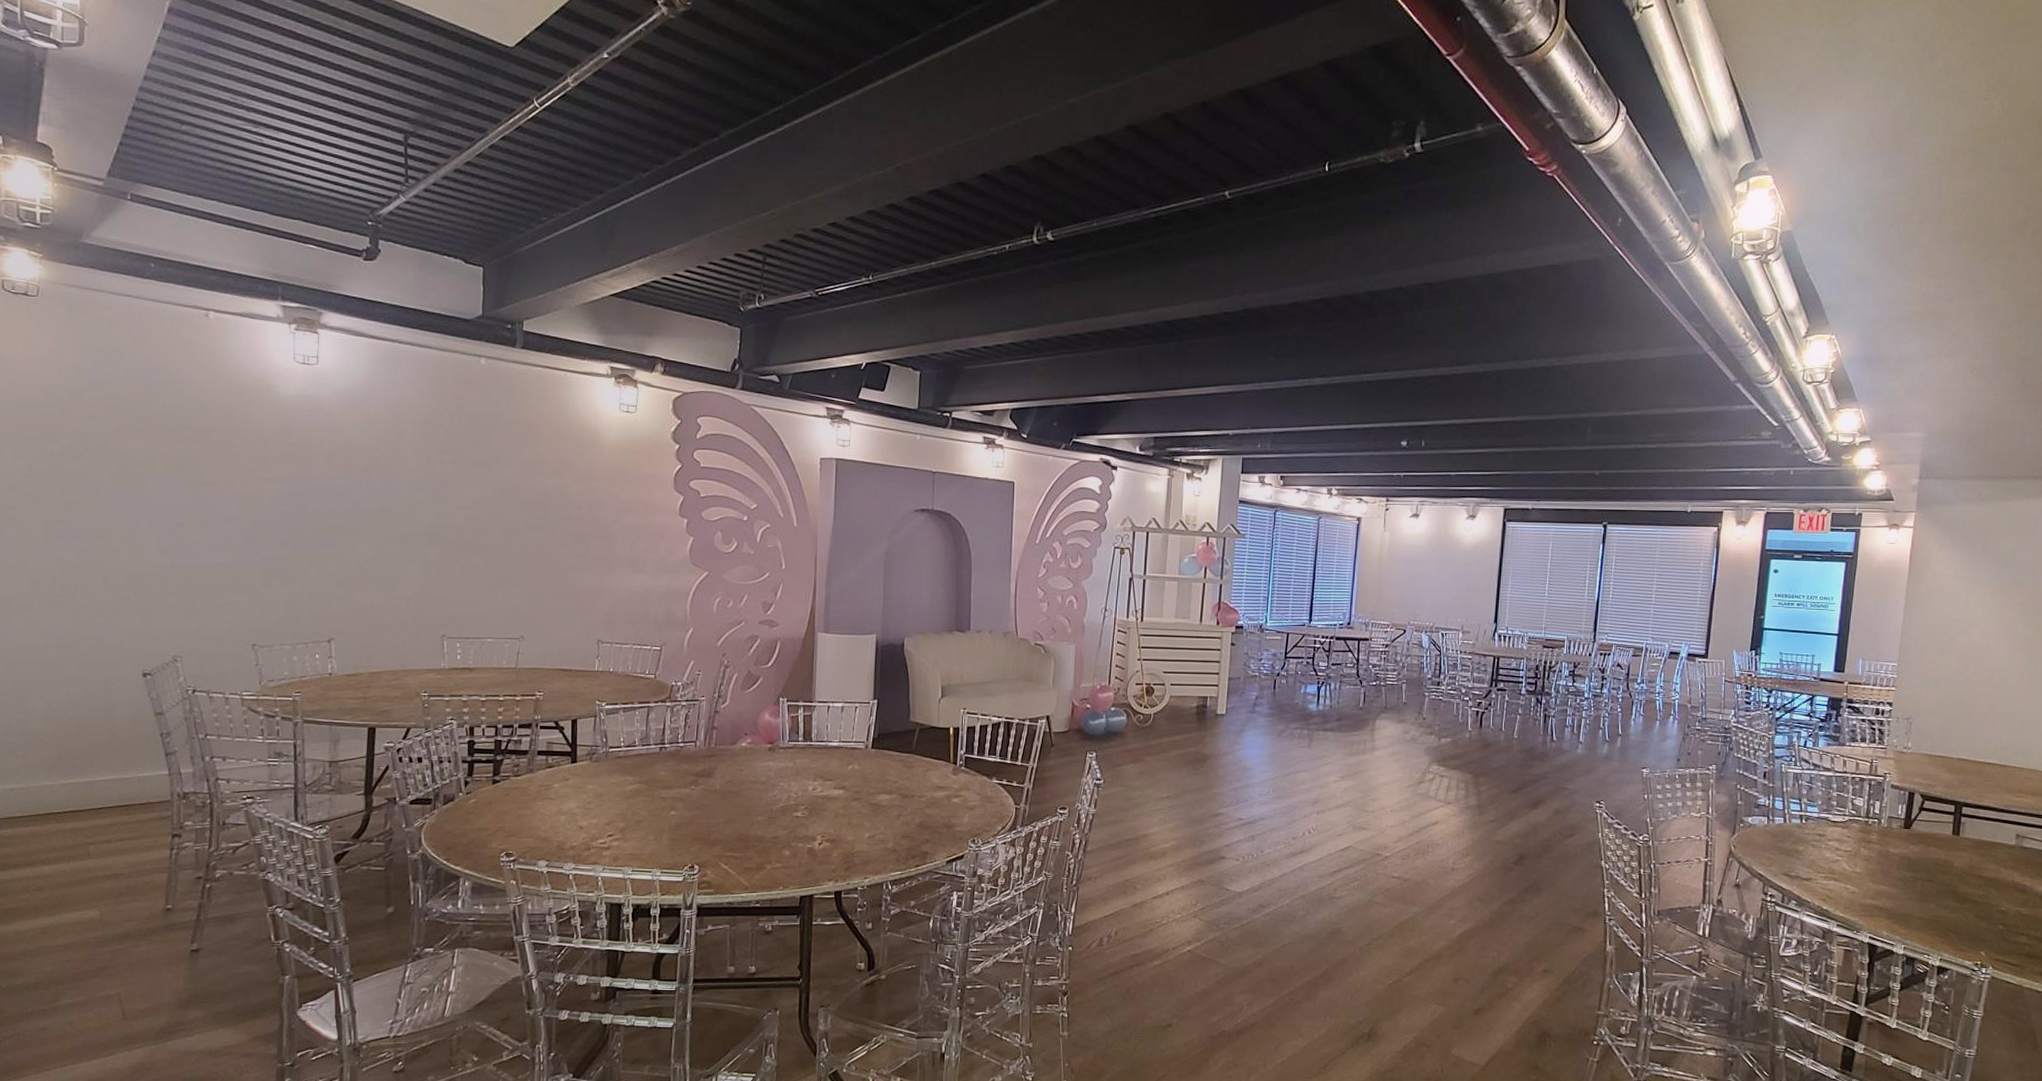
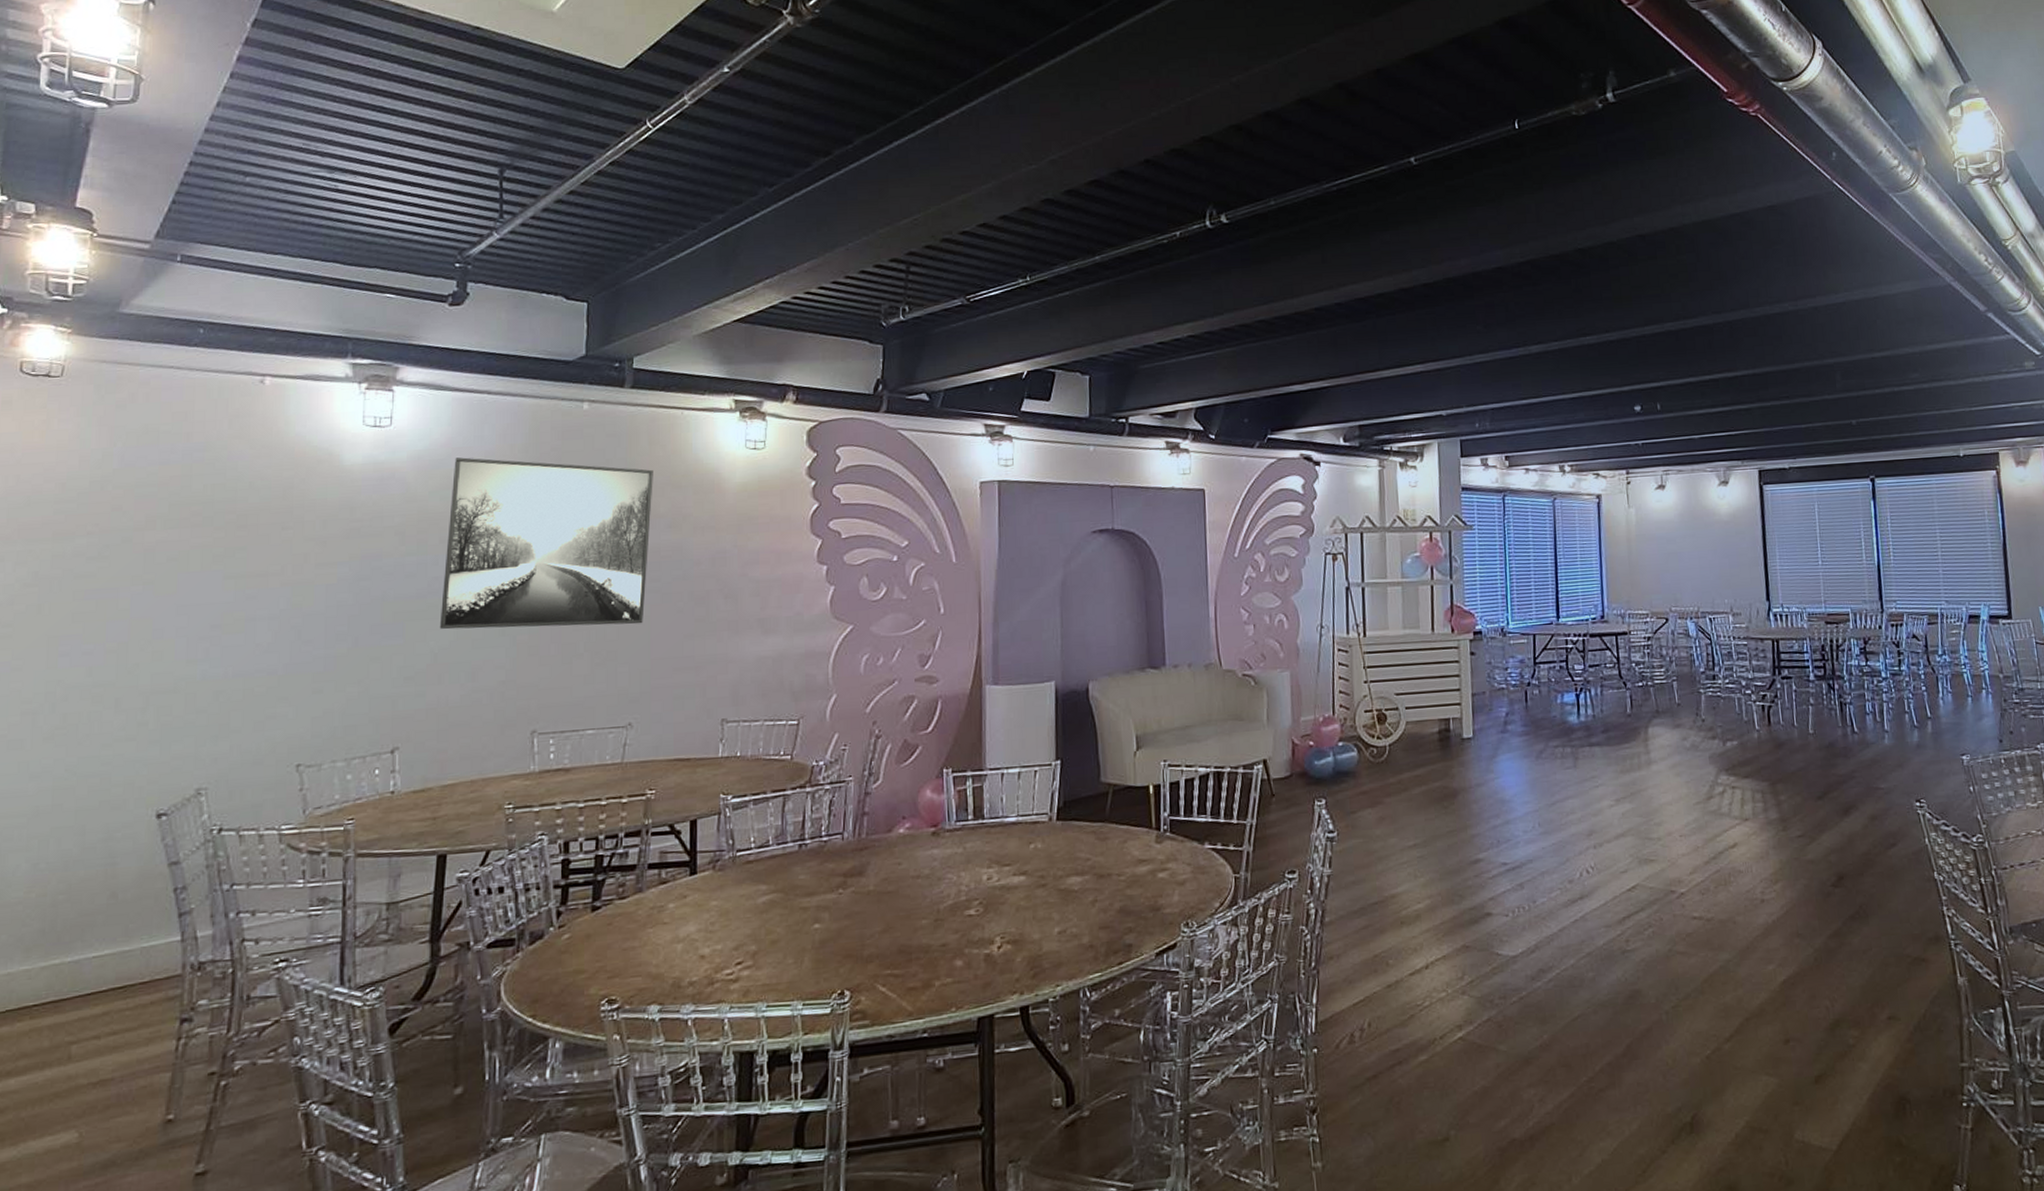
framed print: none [364,397,541,555] -> present [439,457,653,630]

